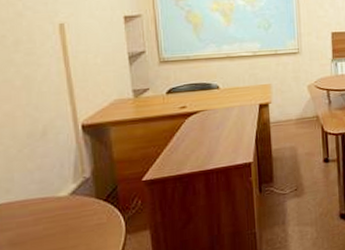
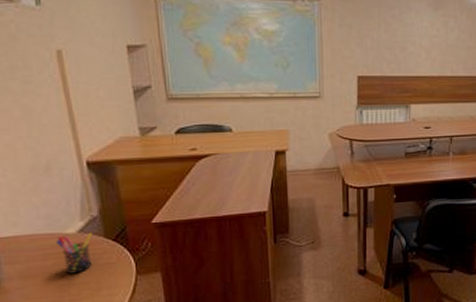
pen holder: none [47,193,84,238] -> present [55,232,92,274]

